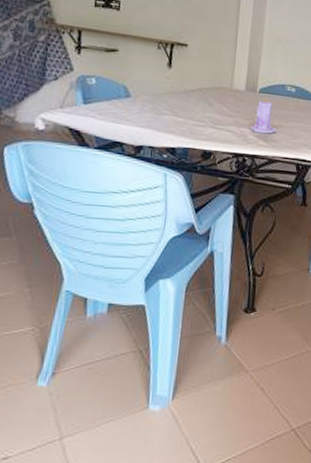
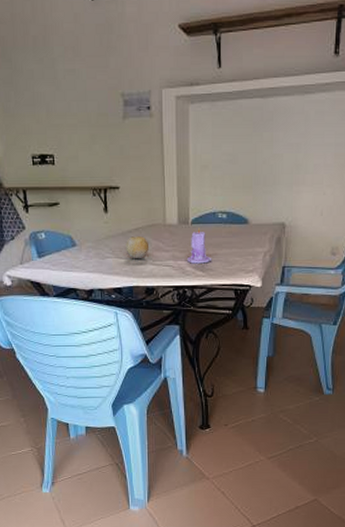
fruit: none [185,96,212,120] -> present [124,236,148,258]

